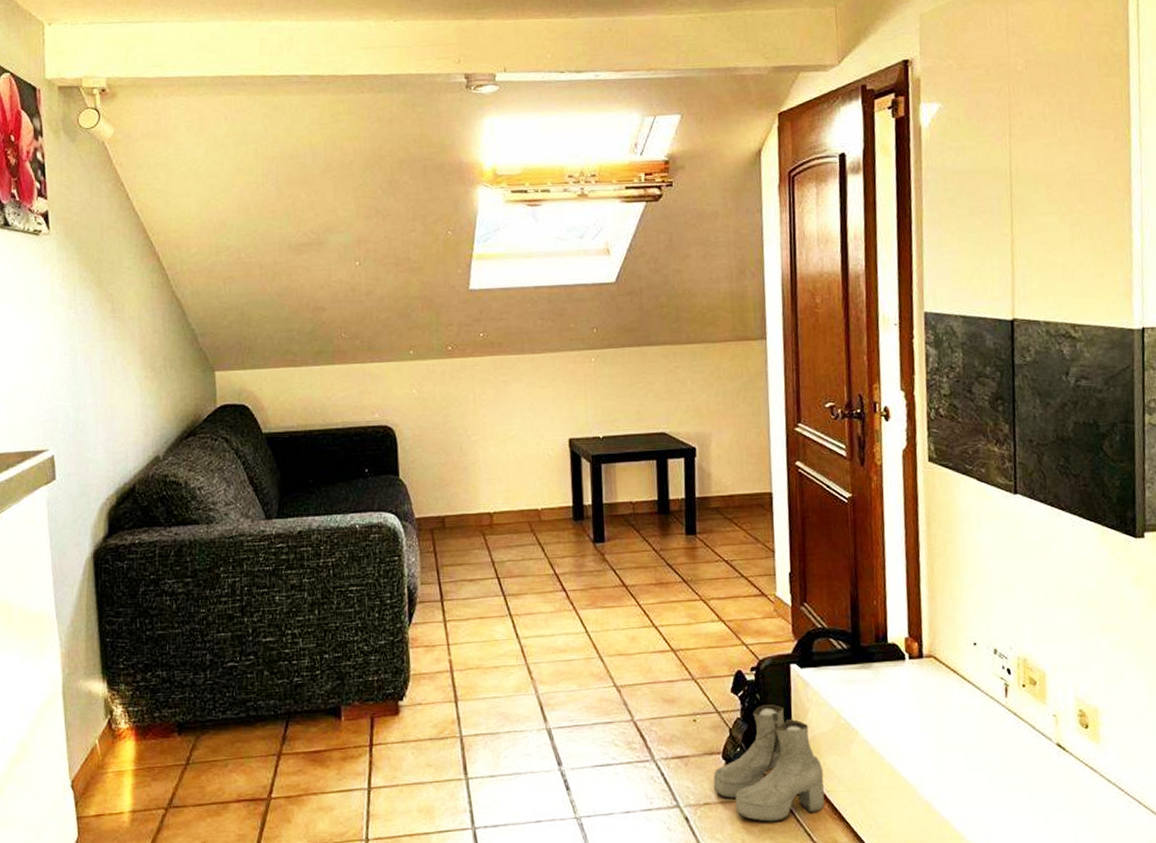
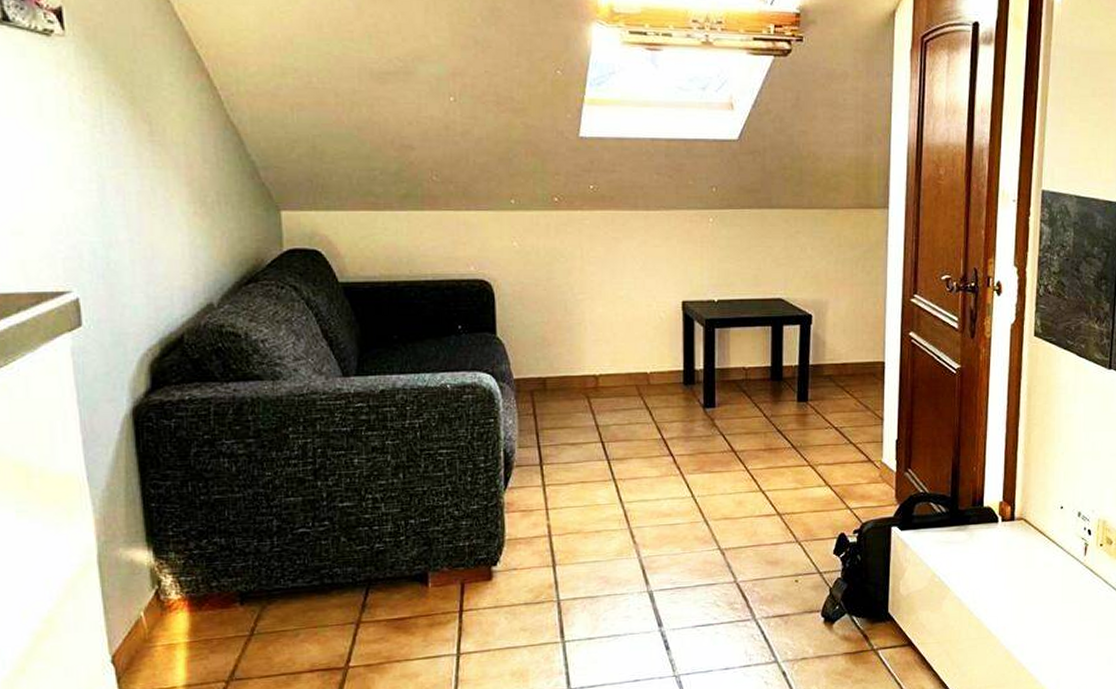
boots: present [713,704,825,822] -> none [811,565,916,674]

